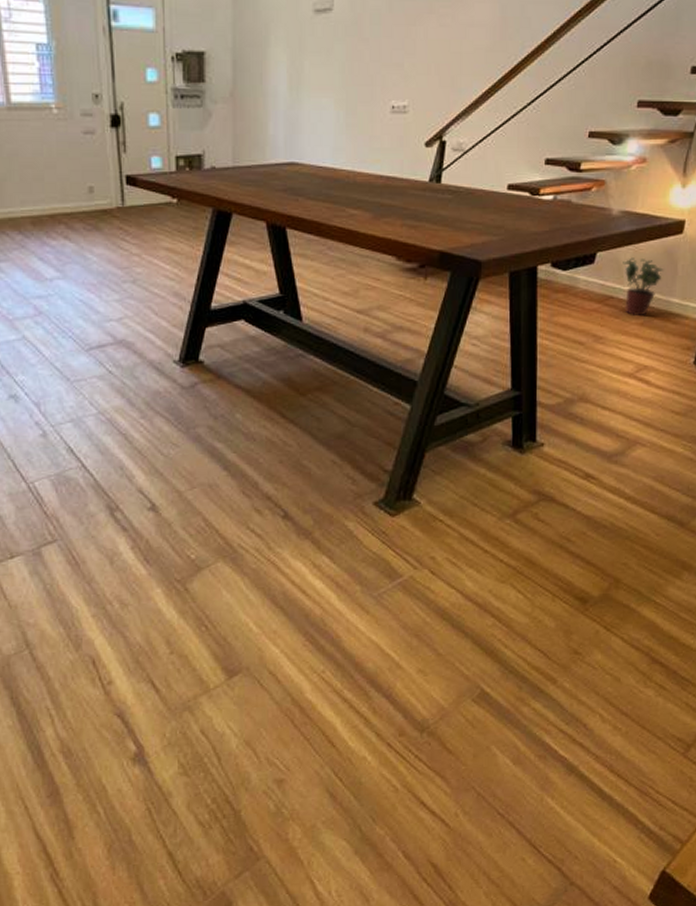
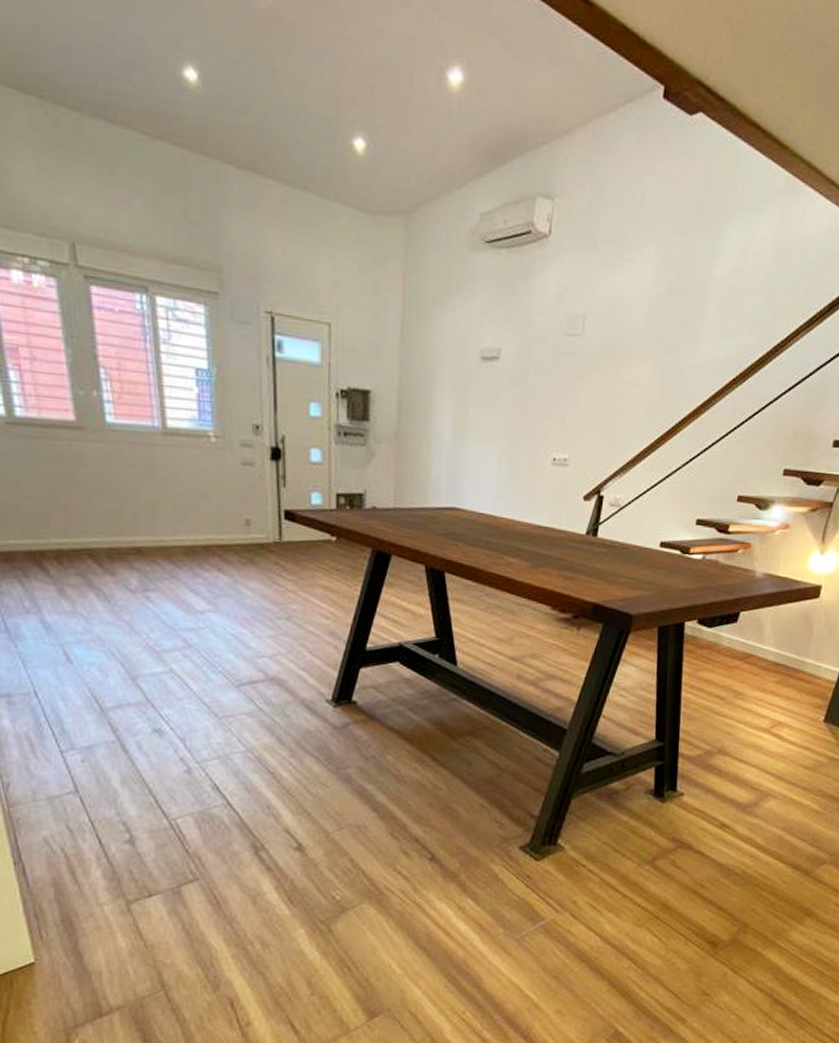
potted plant: present [623,257,664,317] -> none [763,618,801,675]

